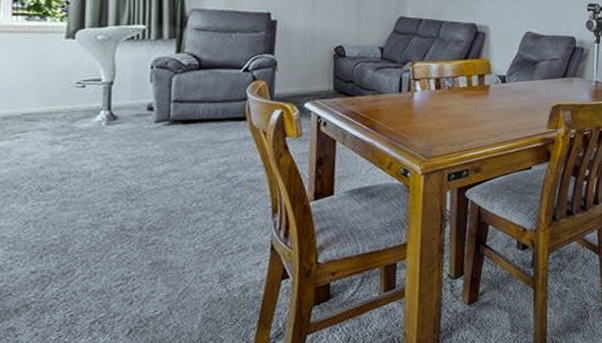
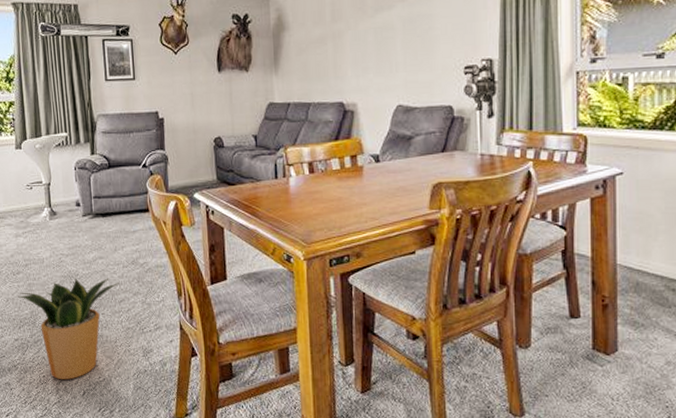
potted plant: none [44,194,196,317] -> present [18,278,119,380]

